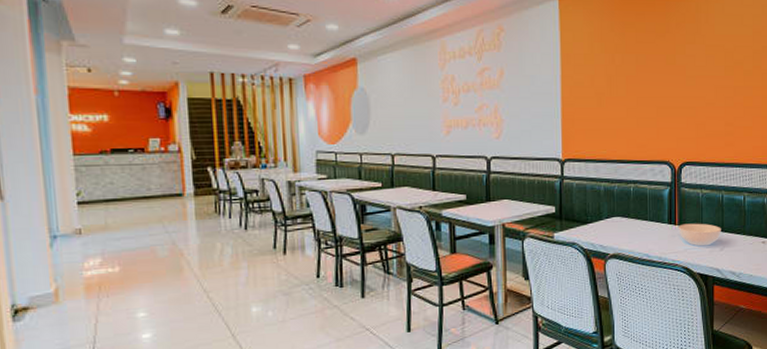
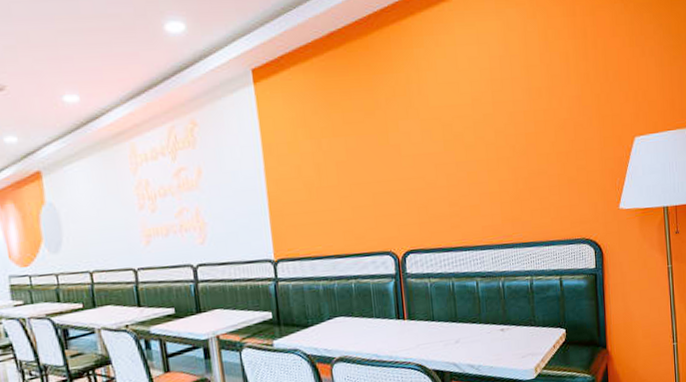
bowl: present [679,223,721,247] -> none [408,315,455,341]

